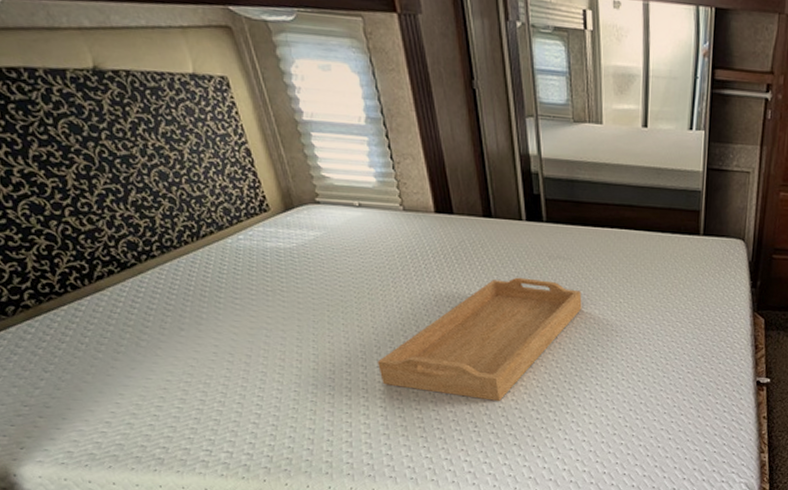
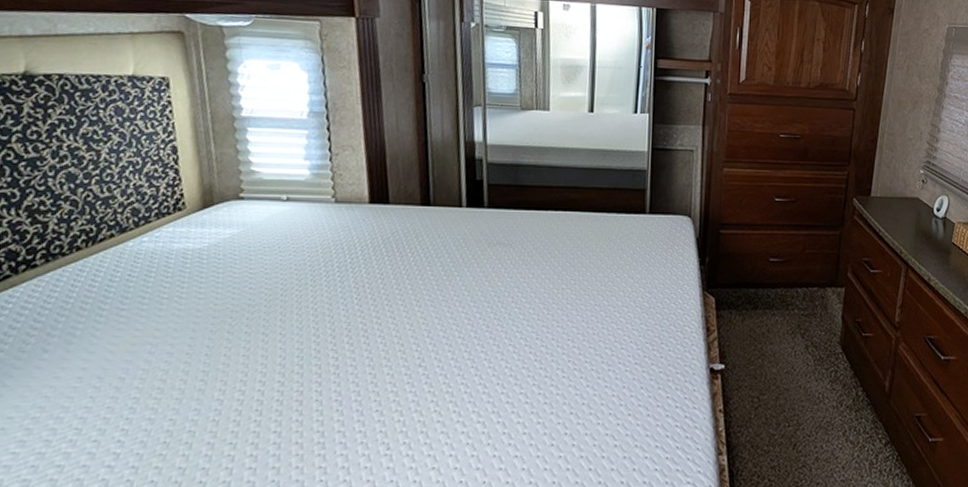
serving tray: present [377,277,582,401] -> none [278,267,522,414]

